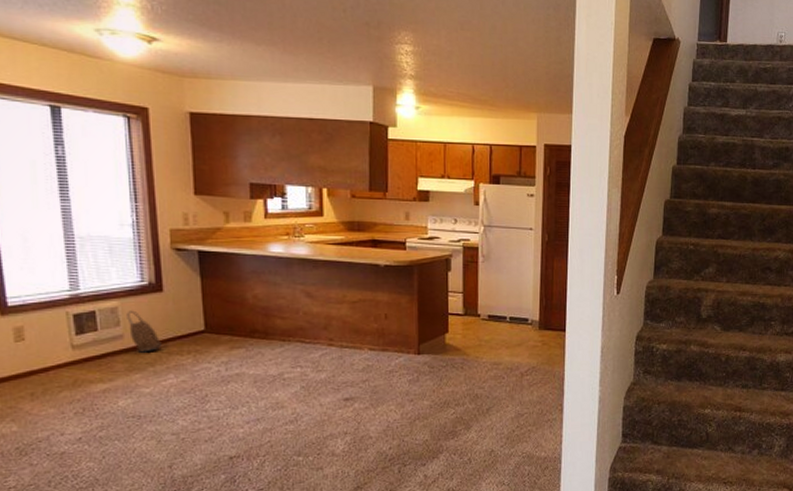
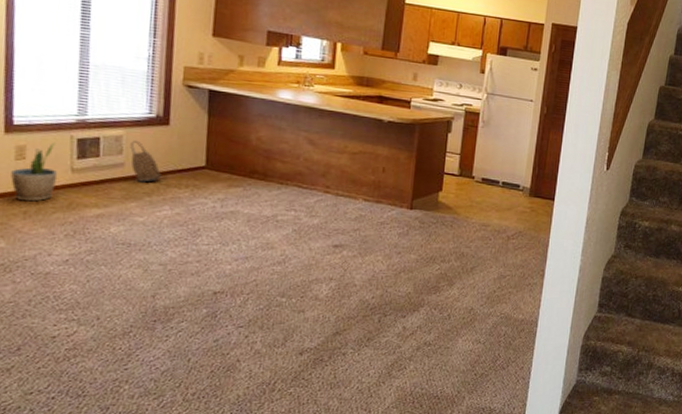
potted plant: none [13,320,58,383] -> present [11,142,57,202]

